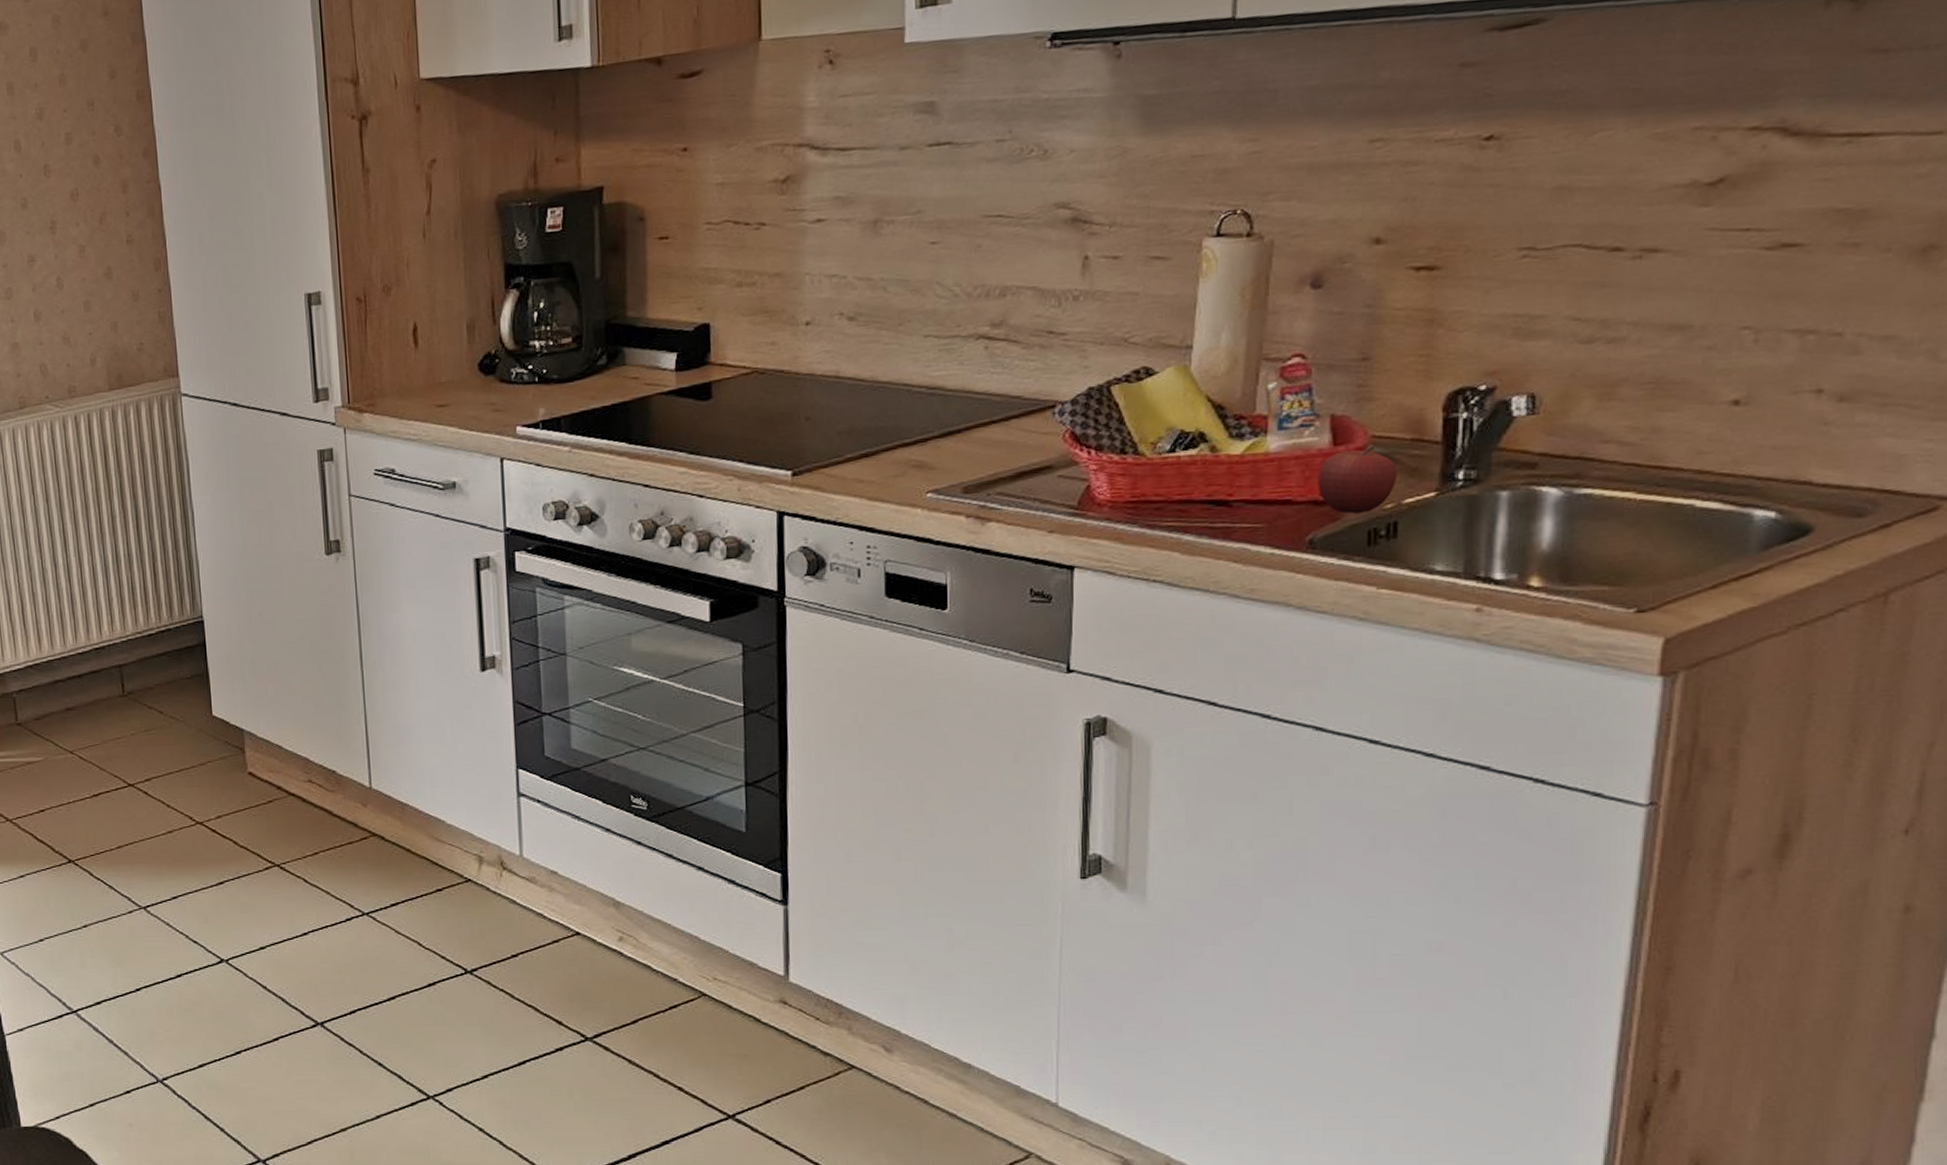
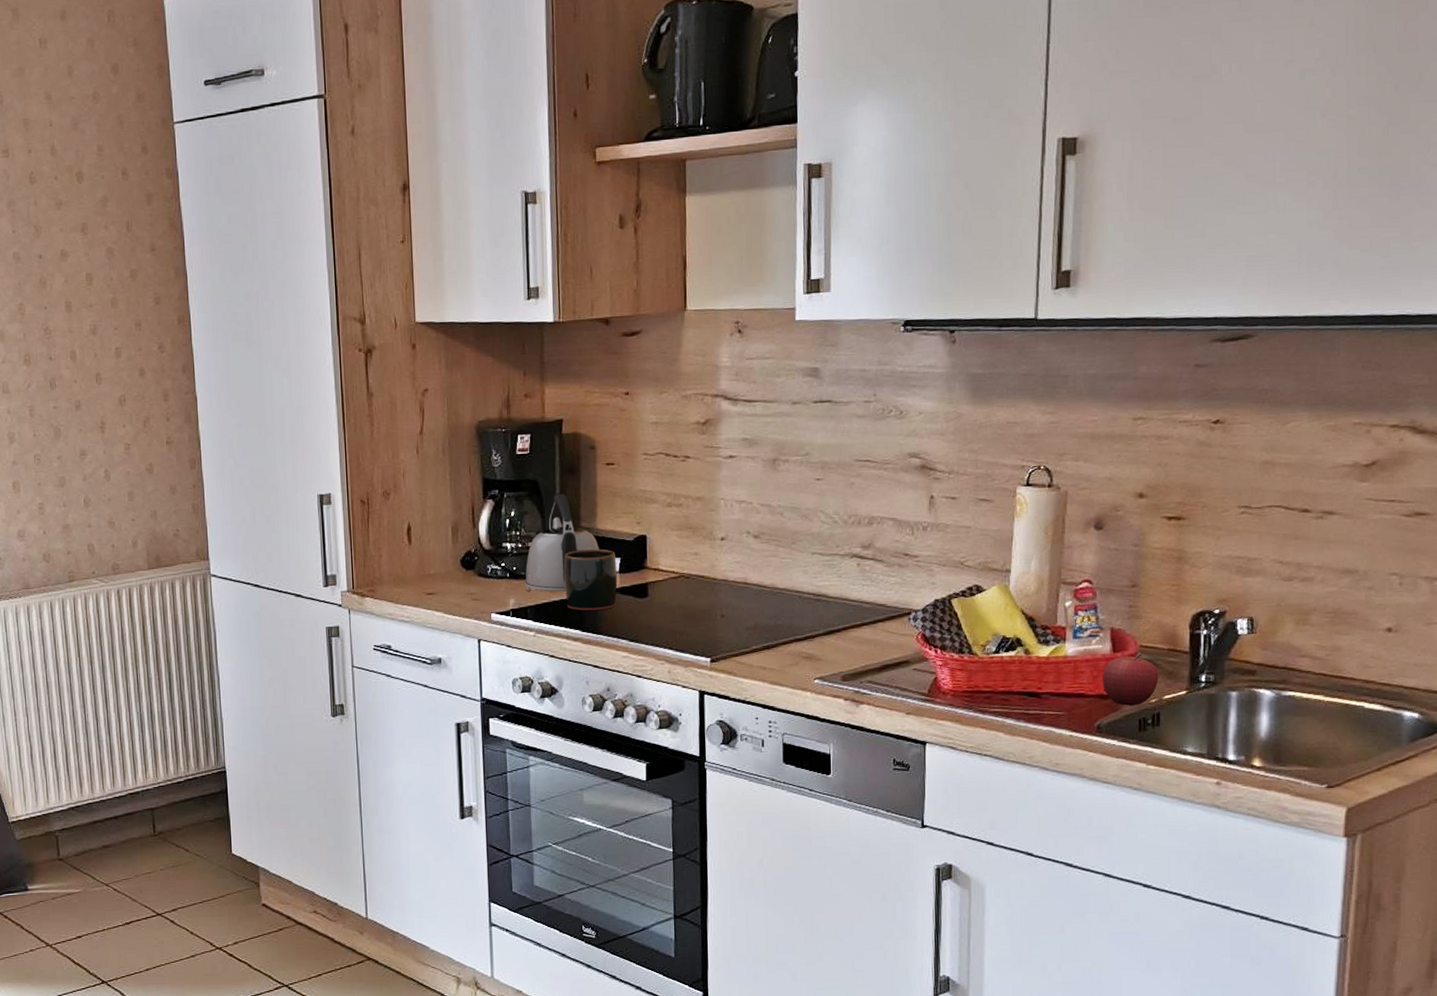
kettle: none [557,277,651,398] -> present [525,493,600,592]
mug: none [605,342,673,420] -> present [563,549,618,612]

